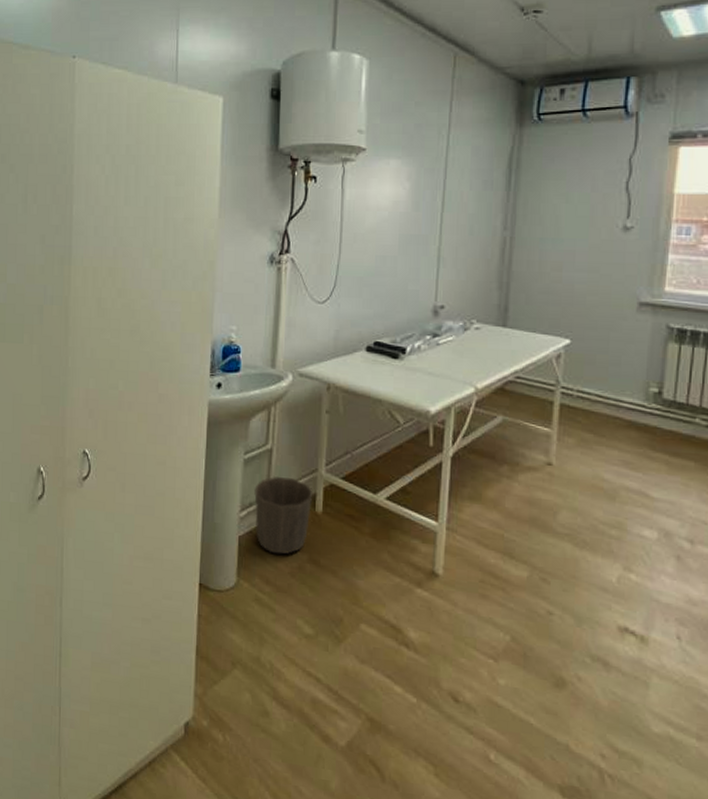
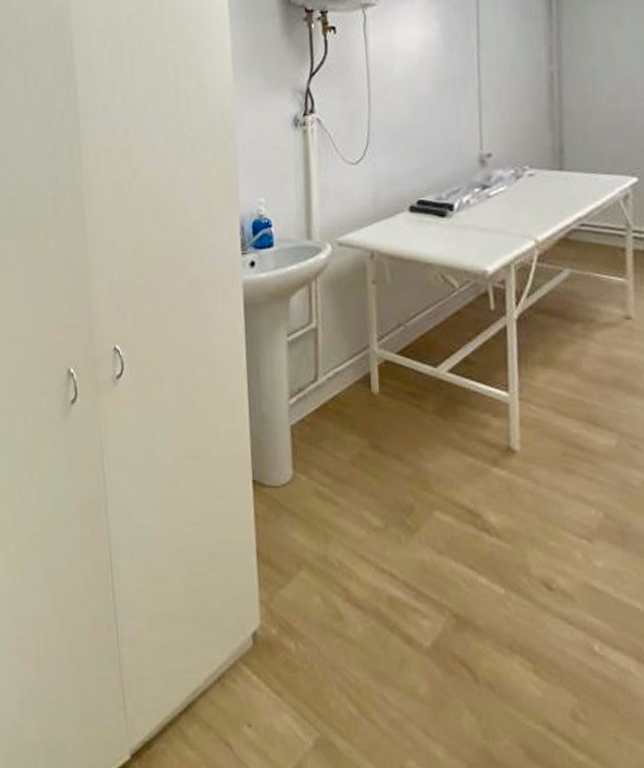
waste basket: present [254,477,313,554] -> none [302,358,367,442]

